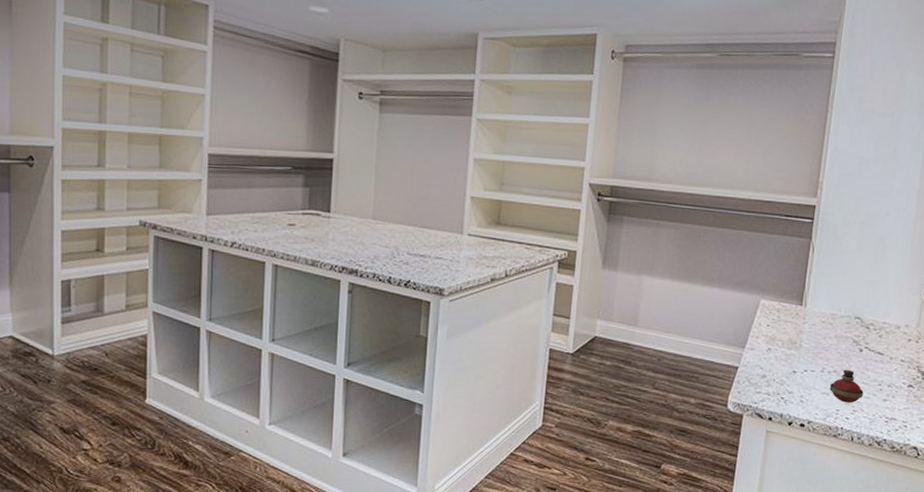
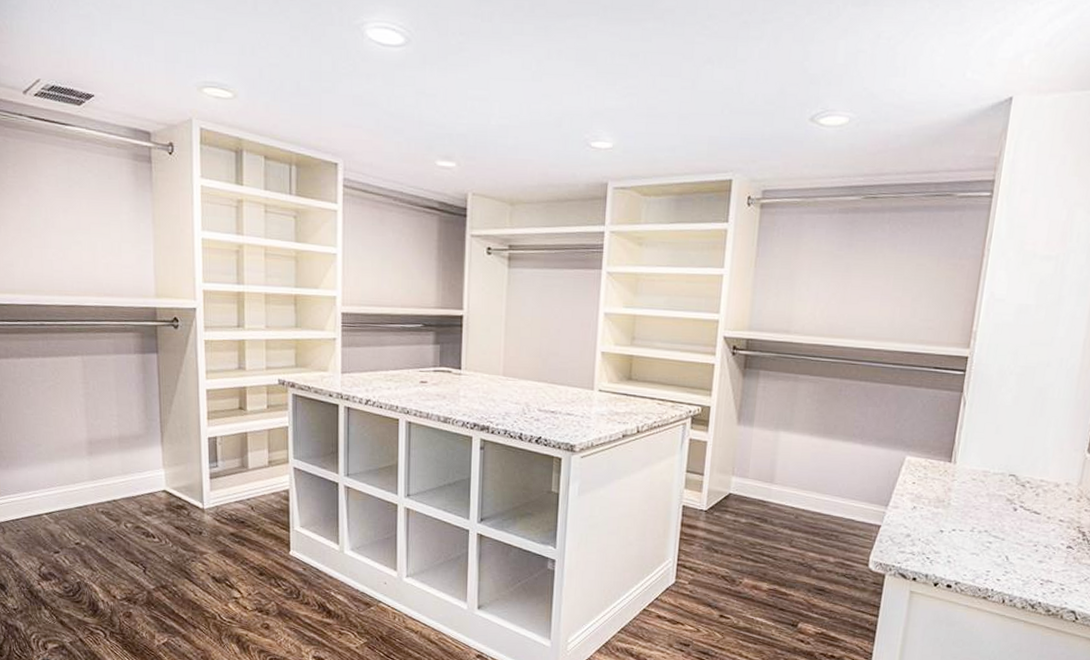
potion bottle: present [829,369,864,403] -> none [979,529,1017,564]

